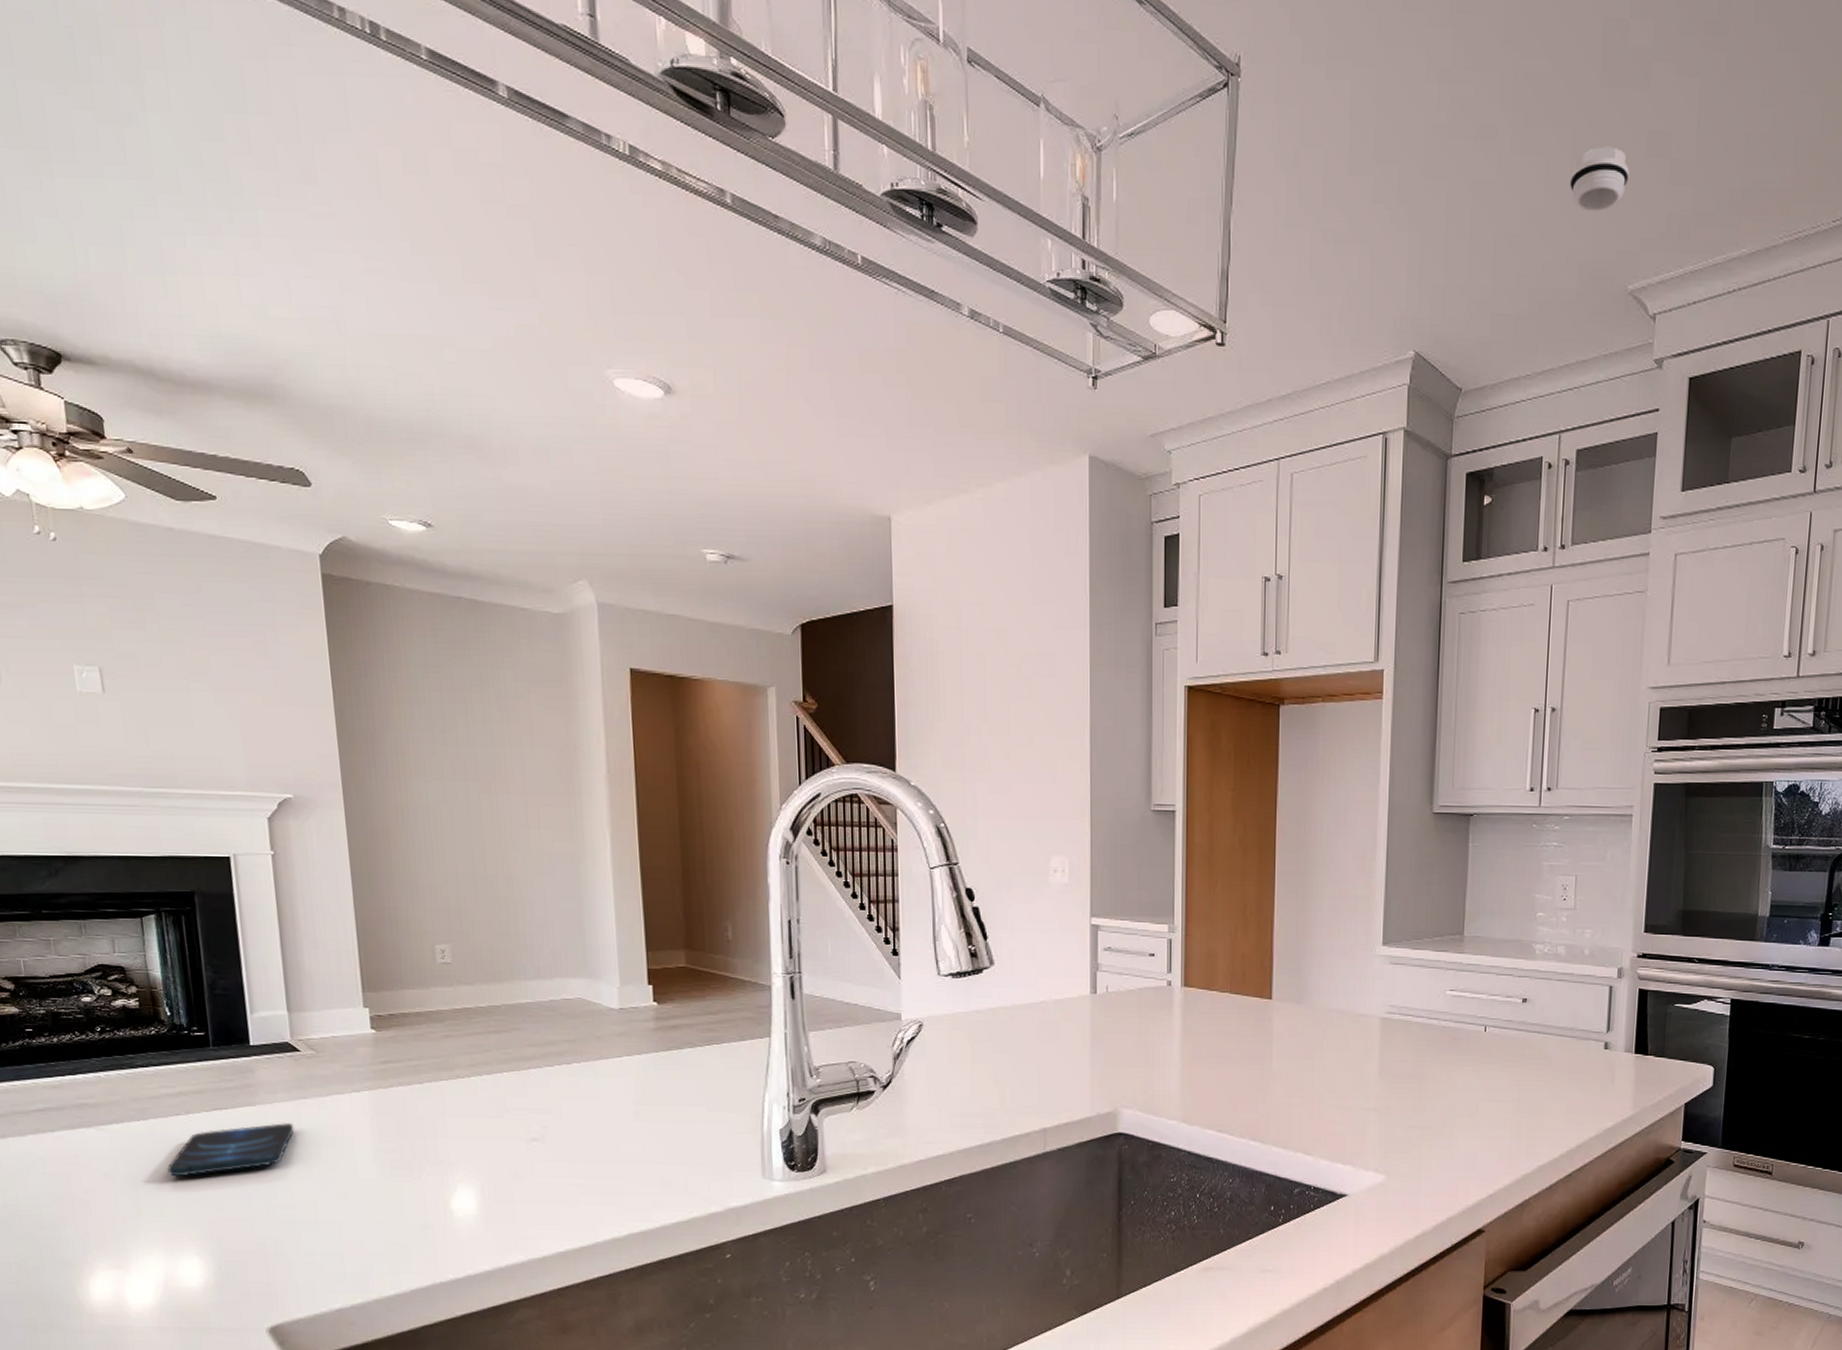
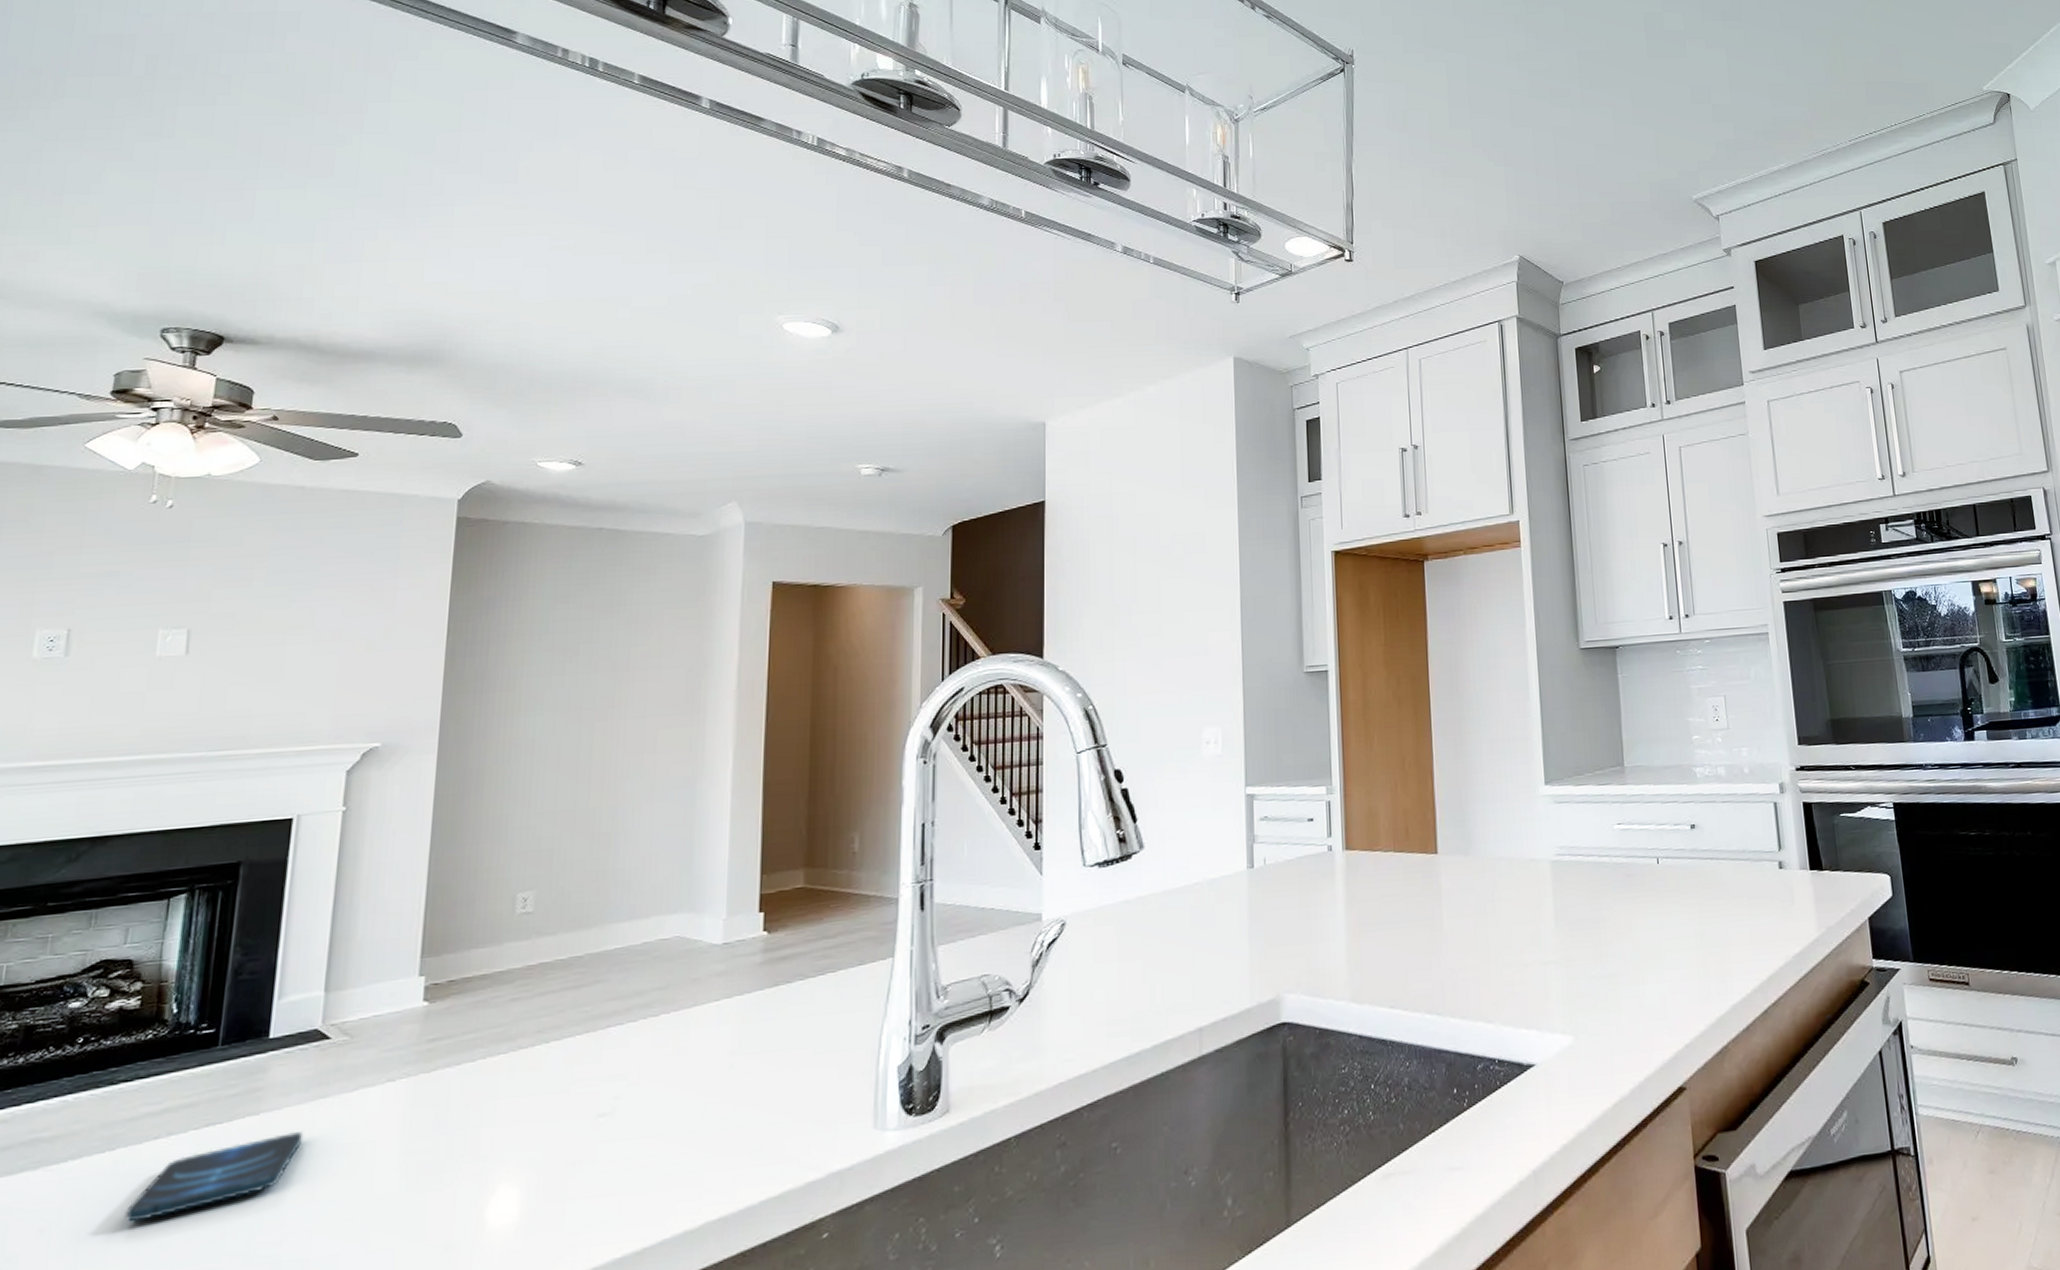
smoke detector: present [1569,146,1630,212] -> none [1632,98,1681,144]

